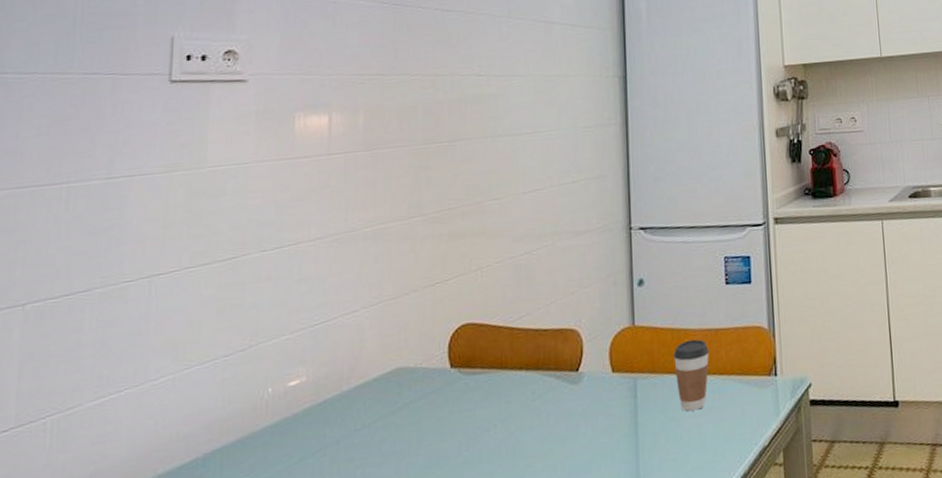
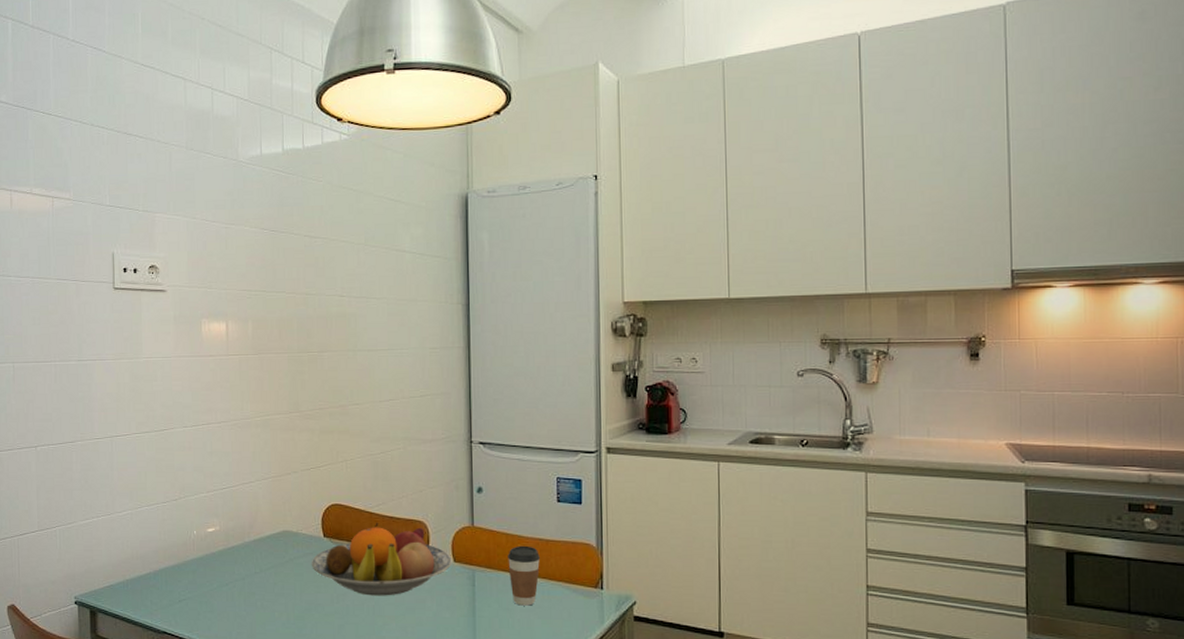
fruit bowl: none [432,336,611,434] -> present [311,522,453,596]

